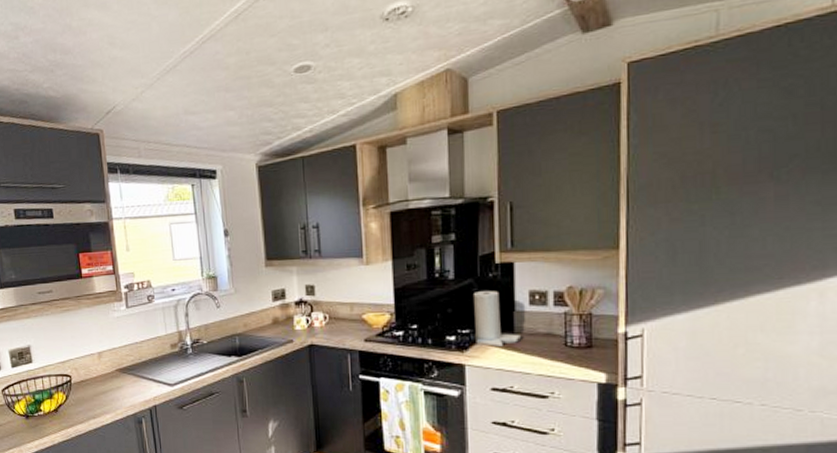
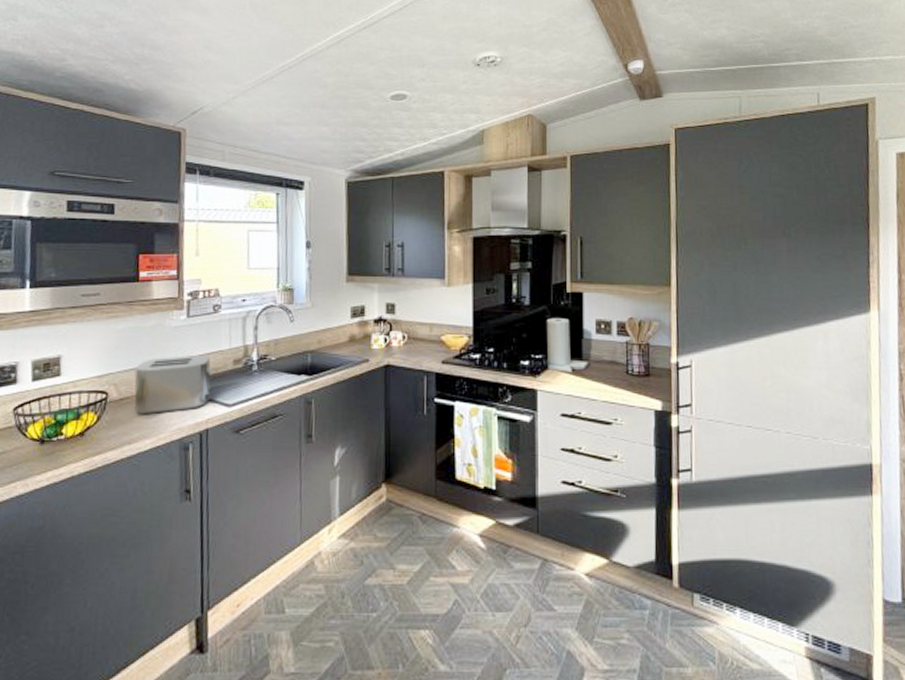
toaster: none [89,340,156,394] -> present [134,354,214,415]

